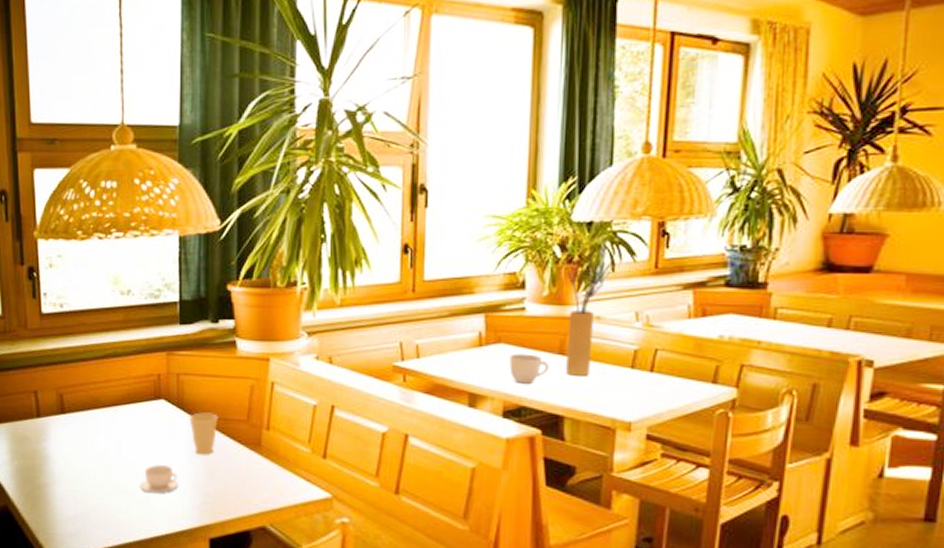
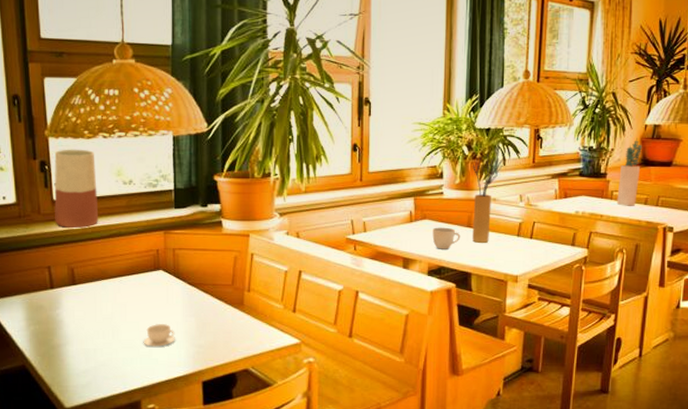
vase: none [43,252,92,346] -> present [54,149,99,228]
cup: present [189,412,218,455] -> none [184,280,208,314]
vase: none [783,232,824,329] -> present [617,138,642,206]

